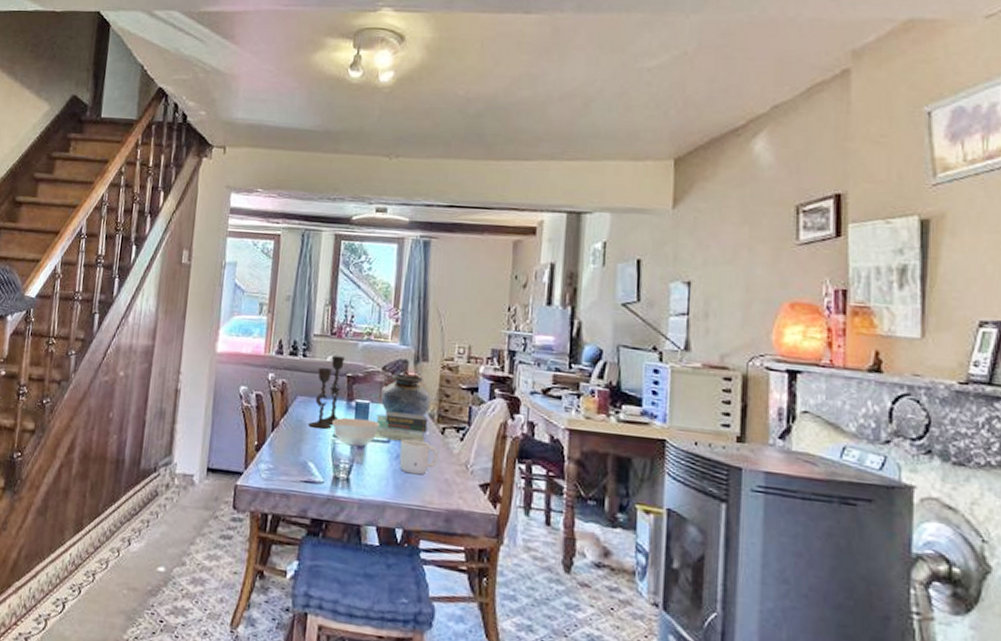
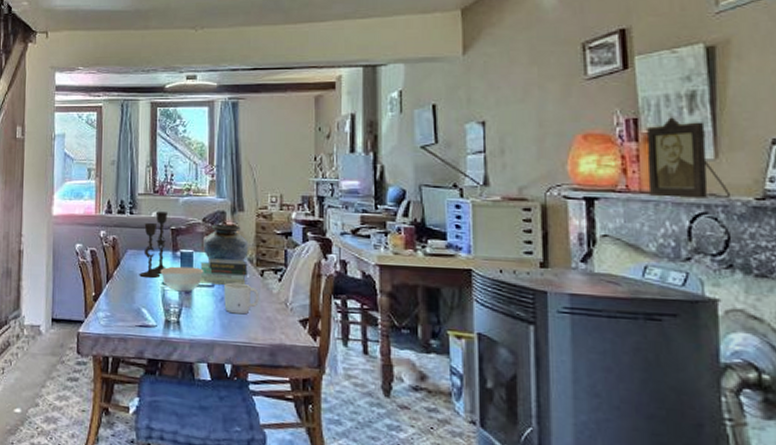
photo frame: none [852,291,935,381] -> present [647,117,732,199]

